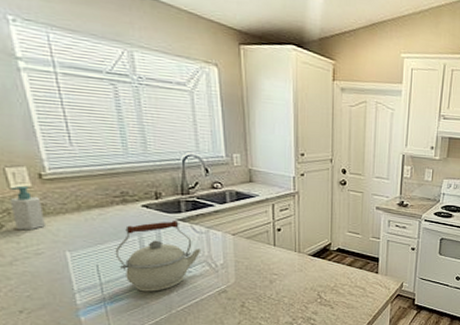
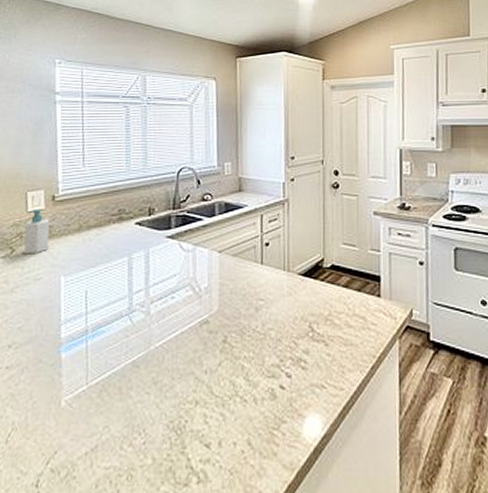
kettle: present [115,220,202,292] -> none [104,237,187,323]

